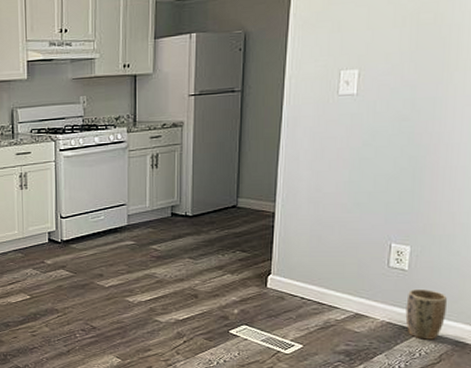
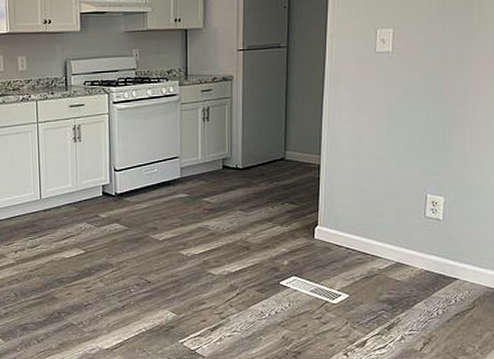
plant pot: present [405,290,447,340] -> none [441,238,478,287]

